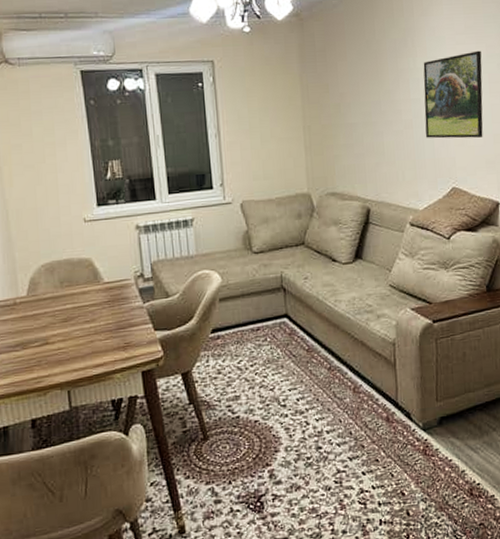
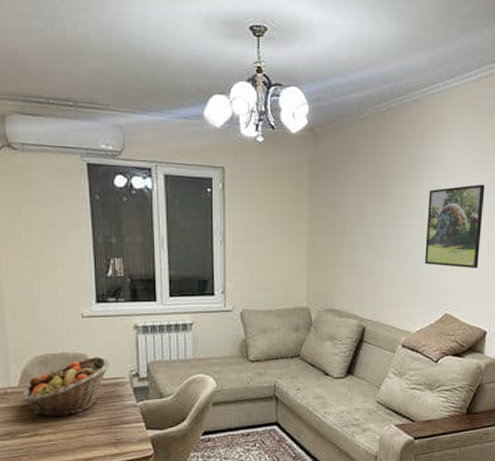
fruit basket: none [31,260,115,325] -> present [22,357,111,417]

